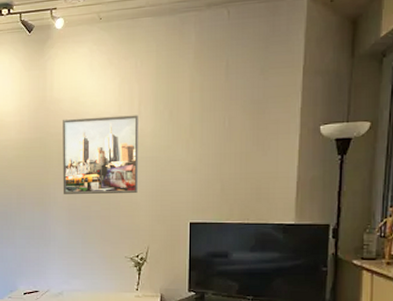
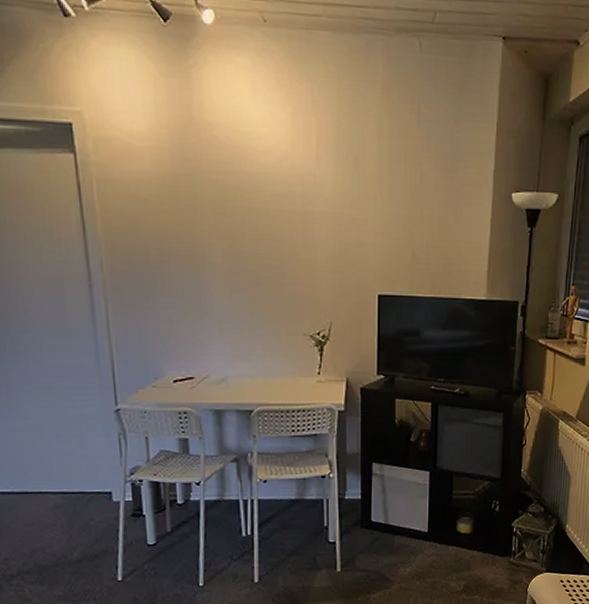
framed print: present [63,115,138,194] -> none [218,151,317,256]

